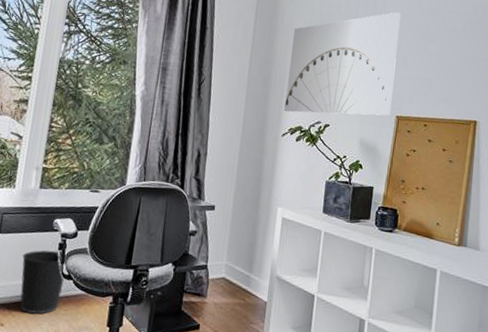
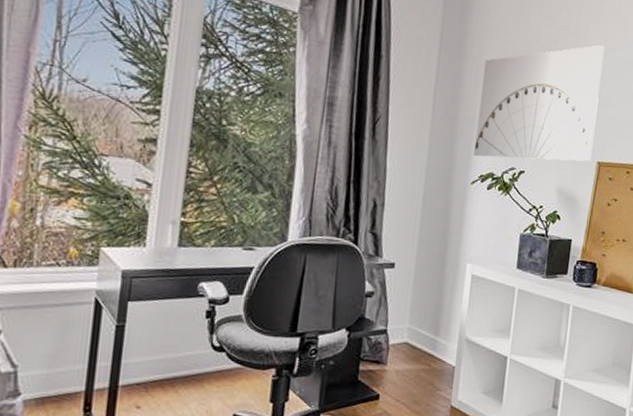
wastebasket: present [20,249,64,314] -> none [160,318,215,393]

